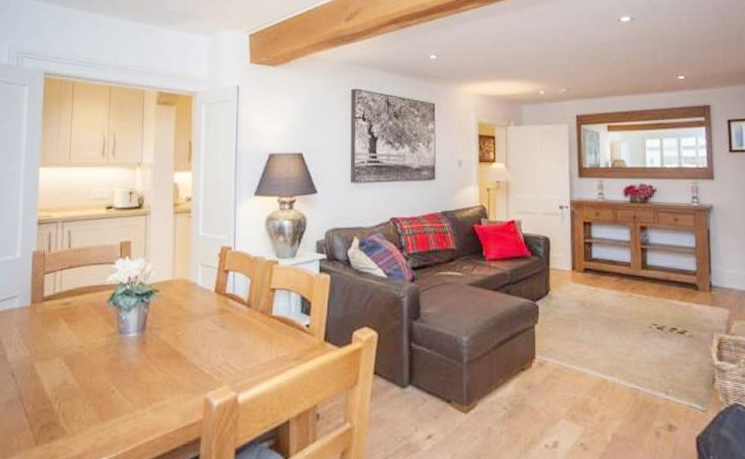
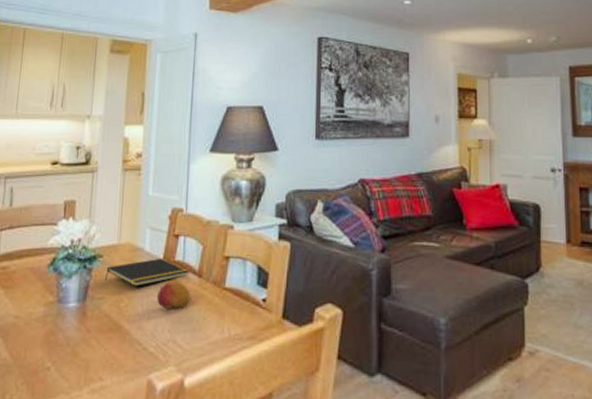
notepad: none [162,291,238,317] -> present [105,258,189,286]
fruit: none [211,312,242,336] -> present [157,282,191,309]

